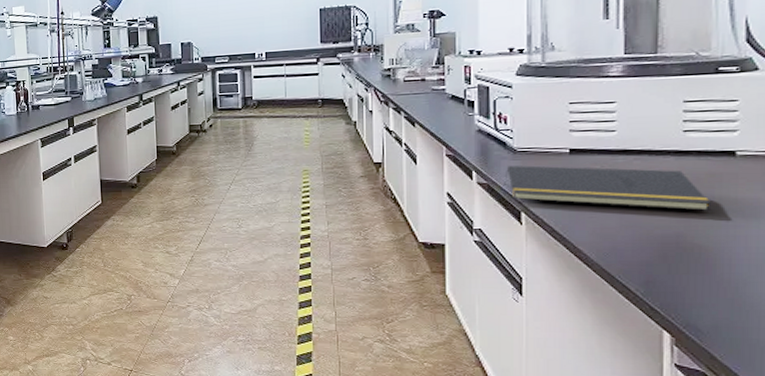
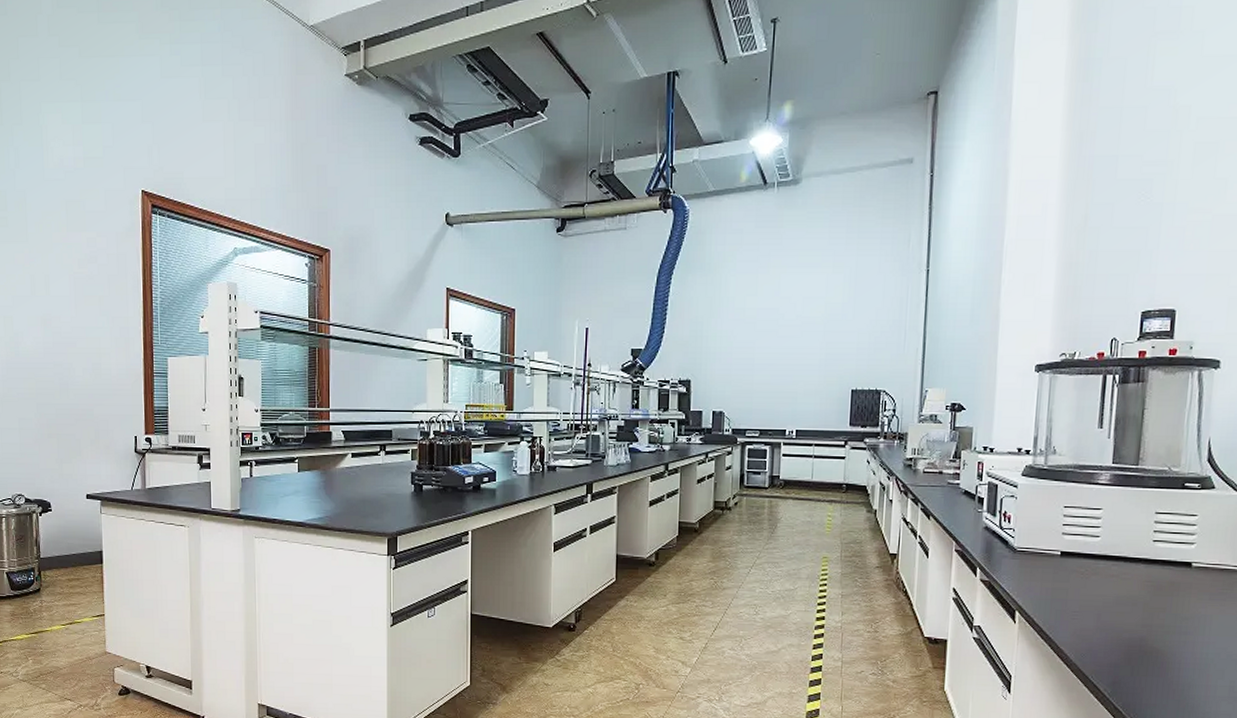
notepad: present [504,165,711,211] -> none [1003,565,1169,617]

